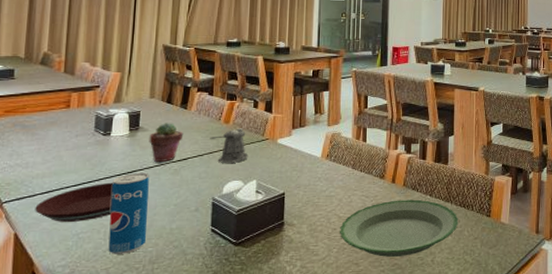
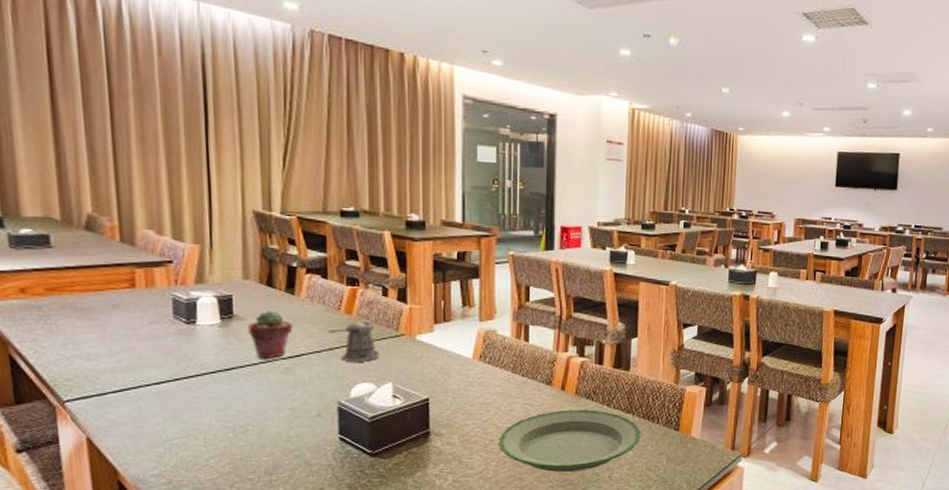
plate: present [35,182,114,222] -> none [108,380,211,426]
beverage can: present [108,173,149,255] -> none [206,370,259,464]

